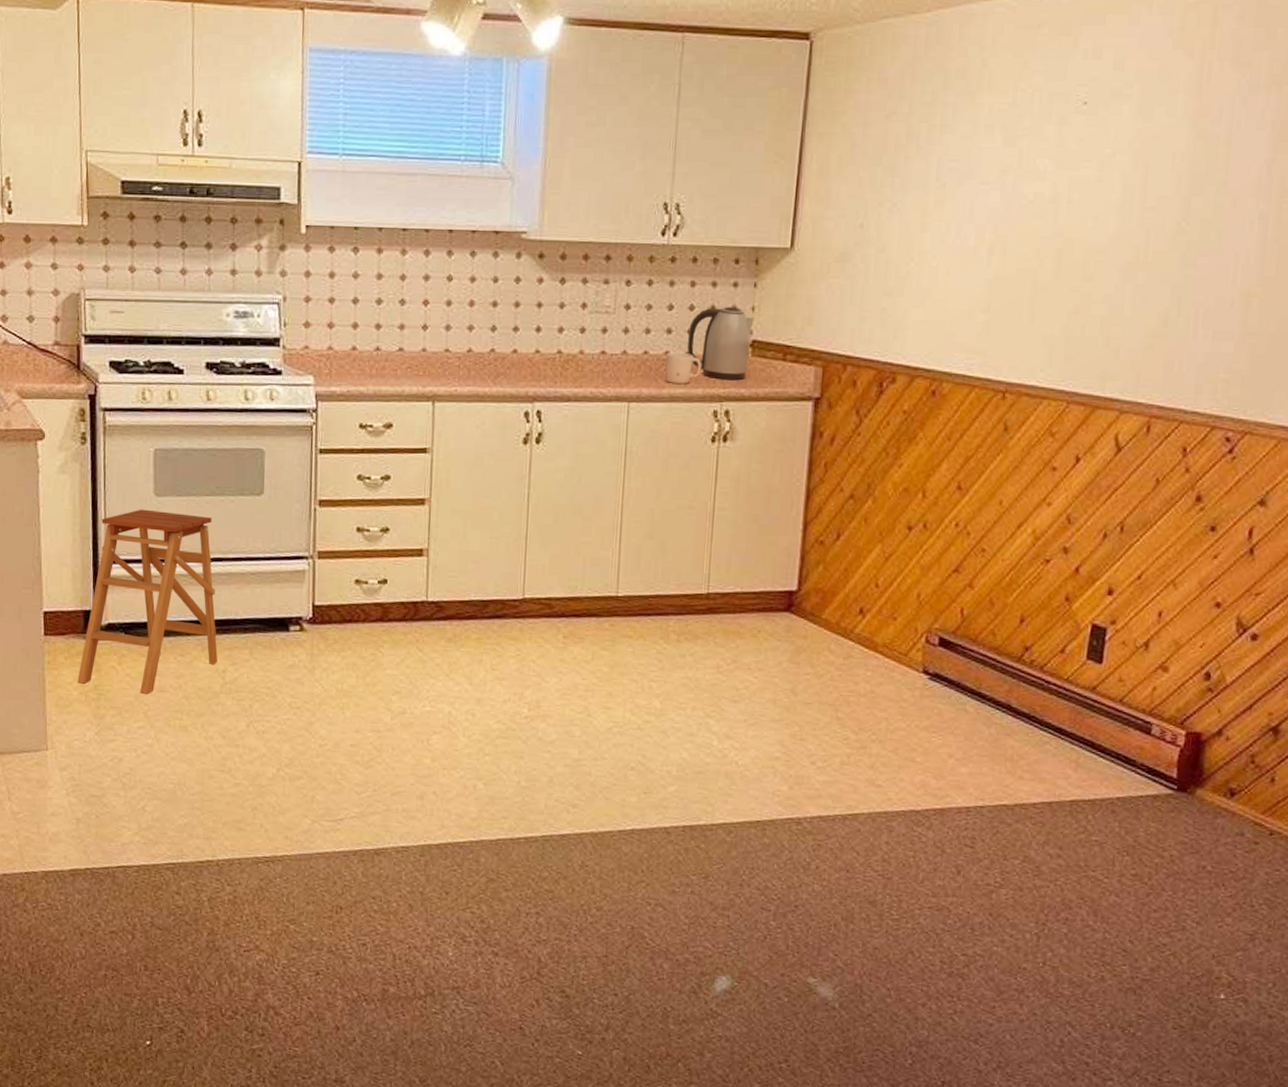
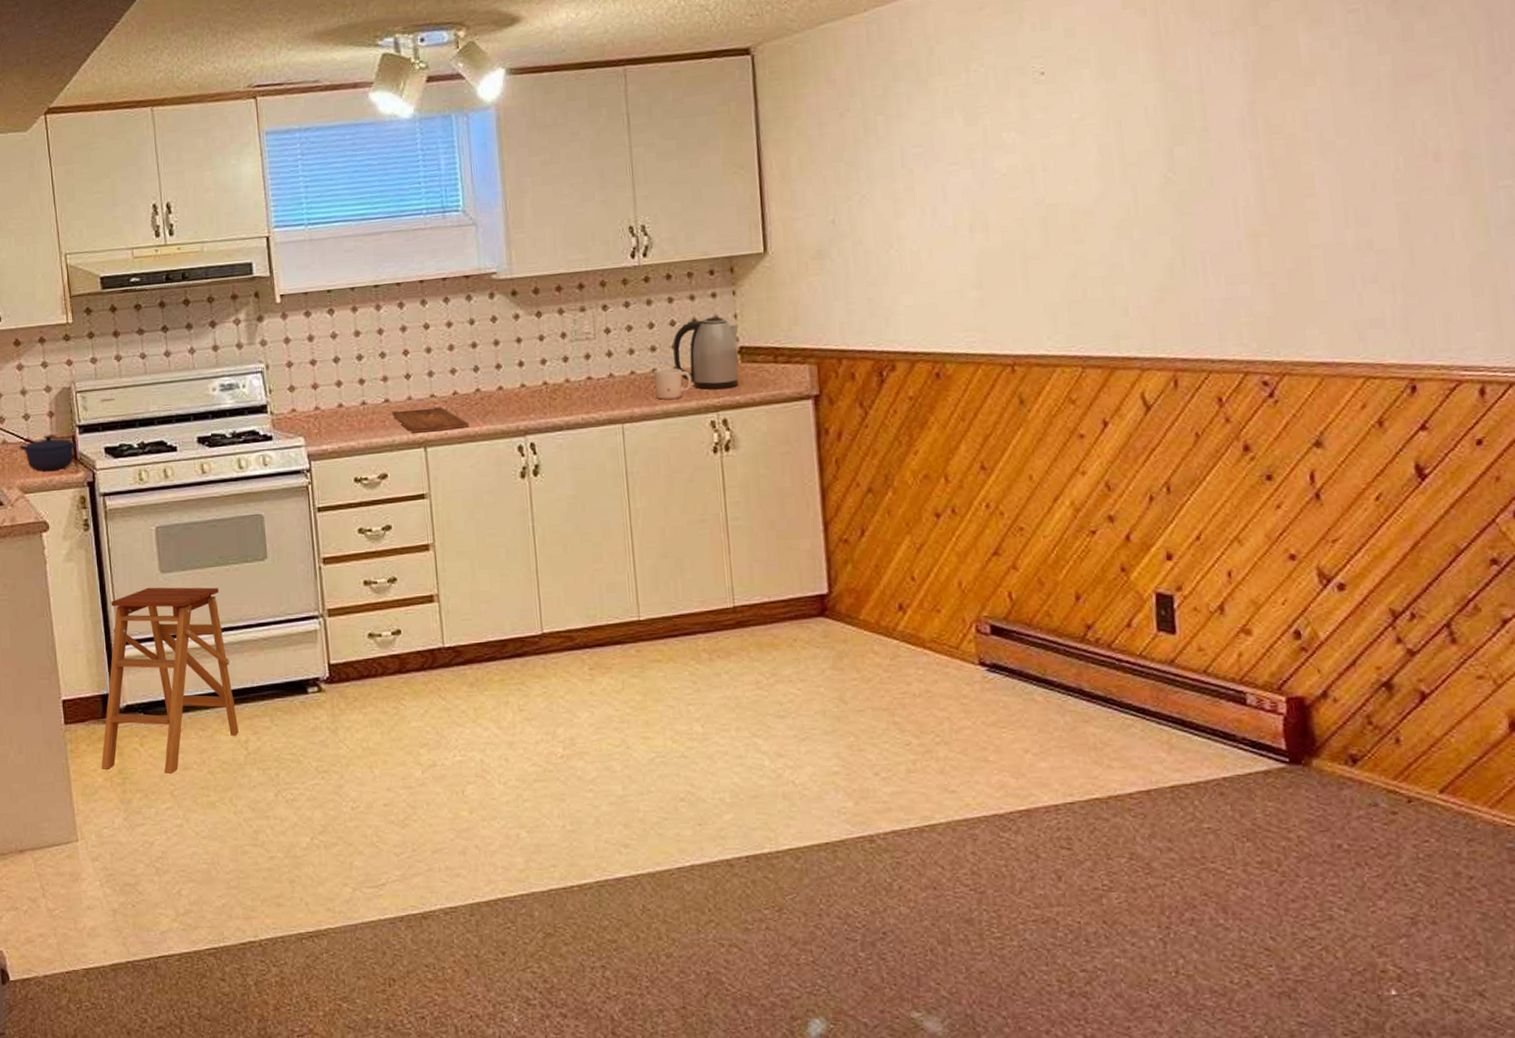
cooking pot: none [21,340,81,378] -> present [19,434,77,471]
cutting board: none [404,361,480,387] -> present [391,407,470,433]

